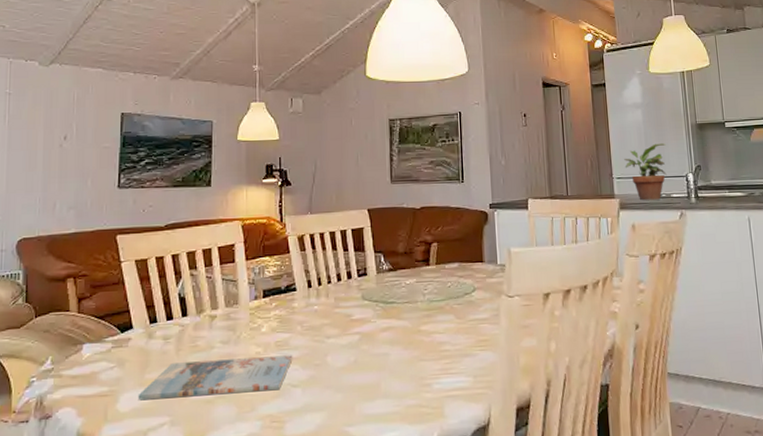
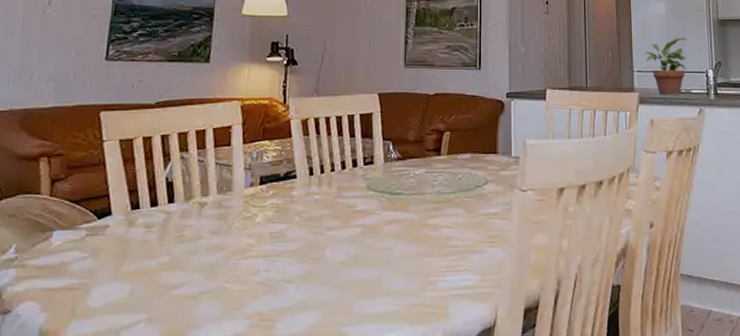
magazine: present [137,355,293,399] -> none [112,248,289,294]

